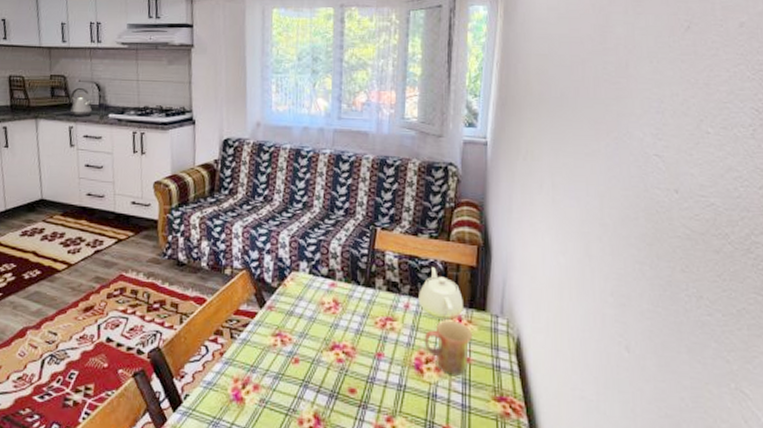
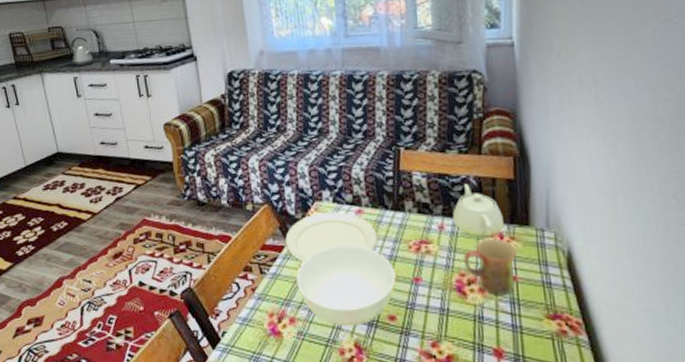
plate: none [259,283,347,329] -> present [285,212,377,261]
bowl: none [265,316,360,397] -> present [296,245,396,327]

